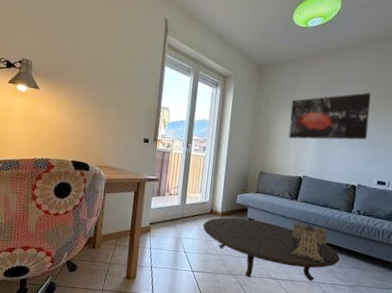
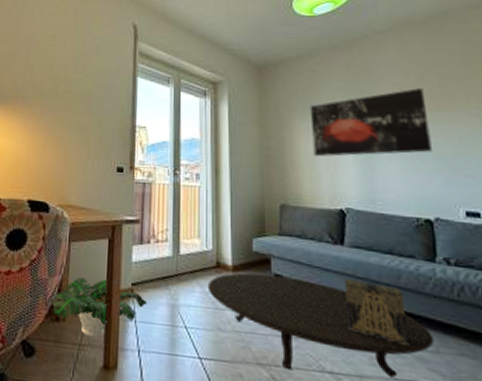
potted plant: none [90,218,160,259] -> present [53,277,148,338]

